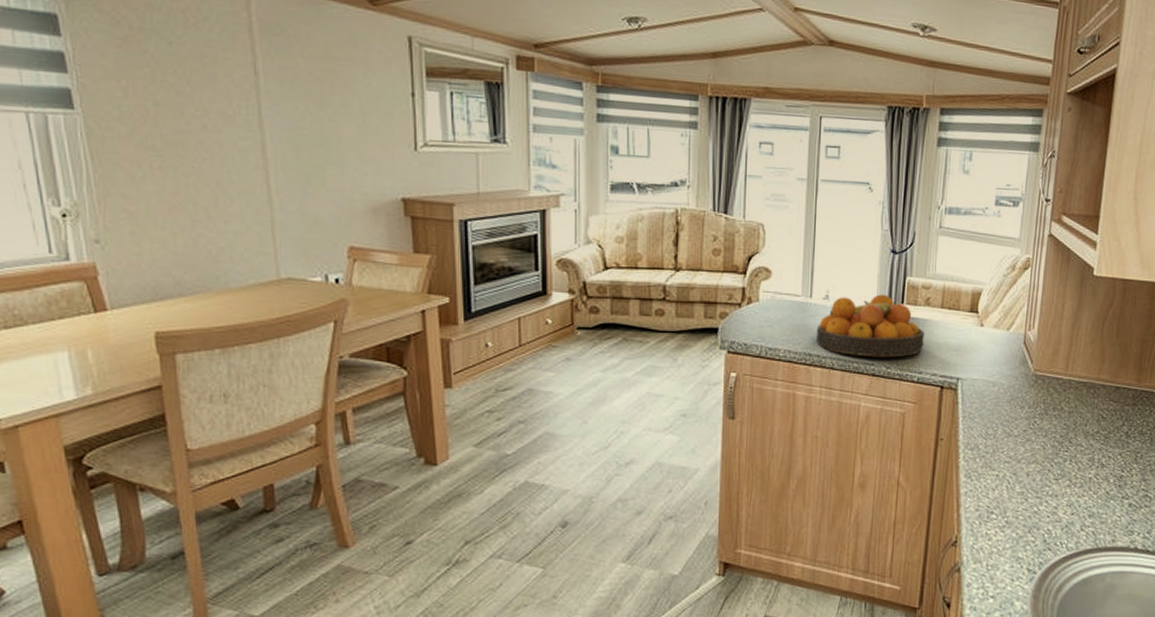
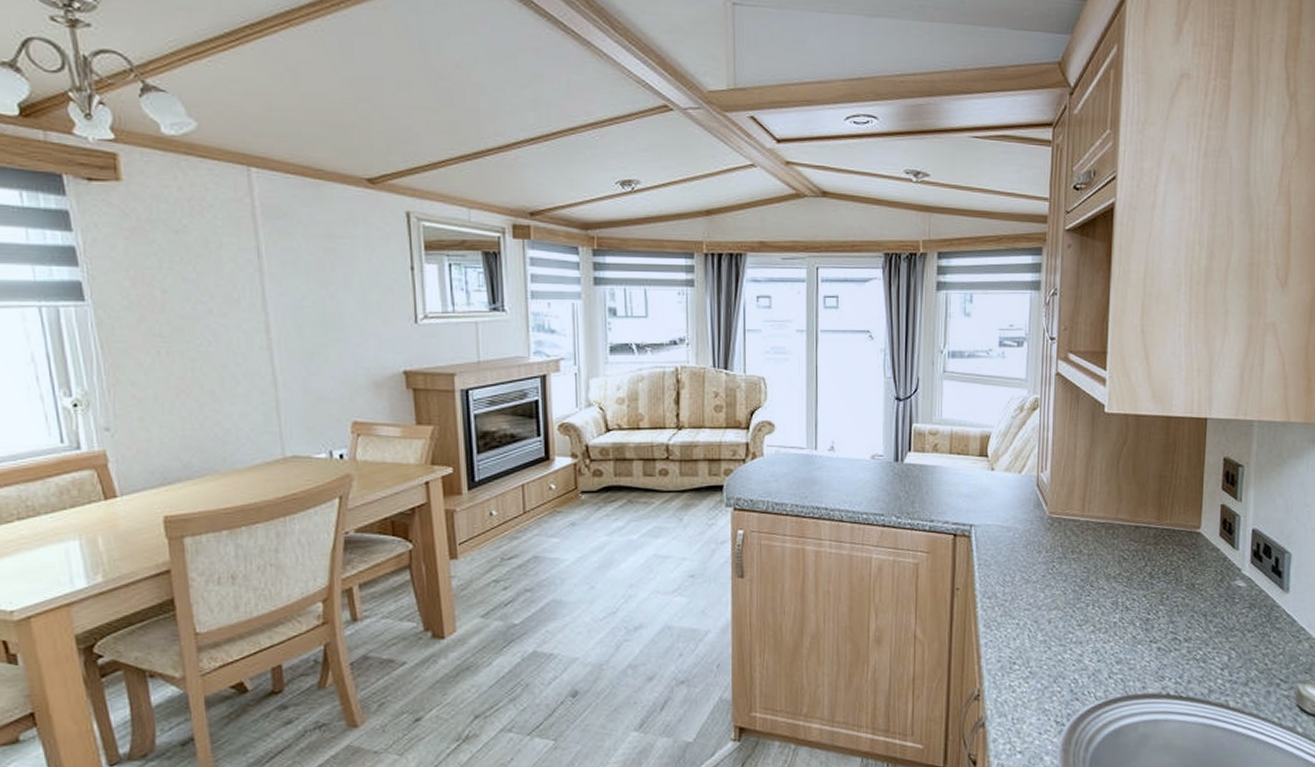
fruit bowl: present [817,294,924,358] -> none [824,442,934,508]

